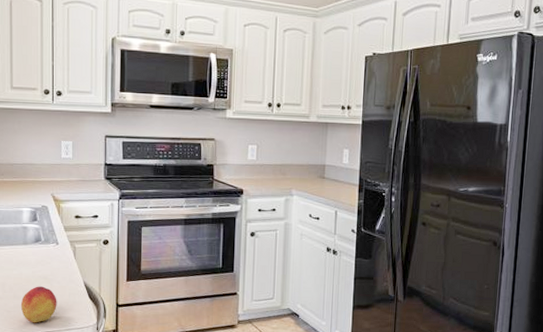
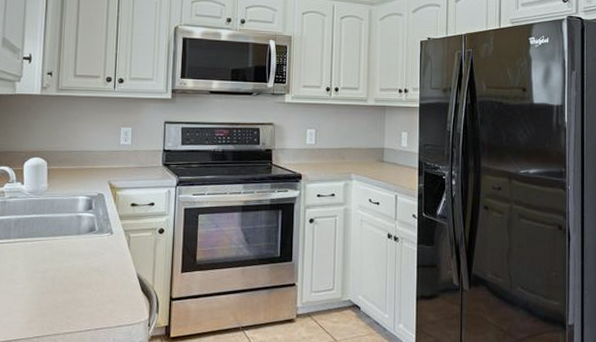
peach: present [20,286,57,323] -> none [70,279,109,320]

